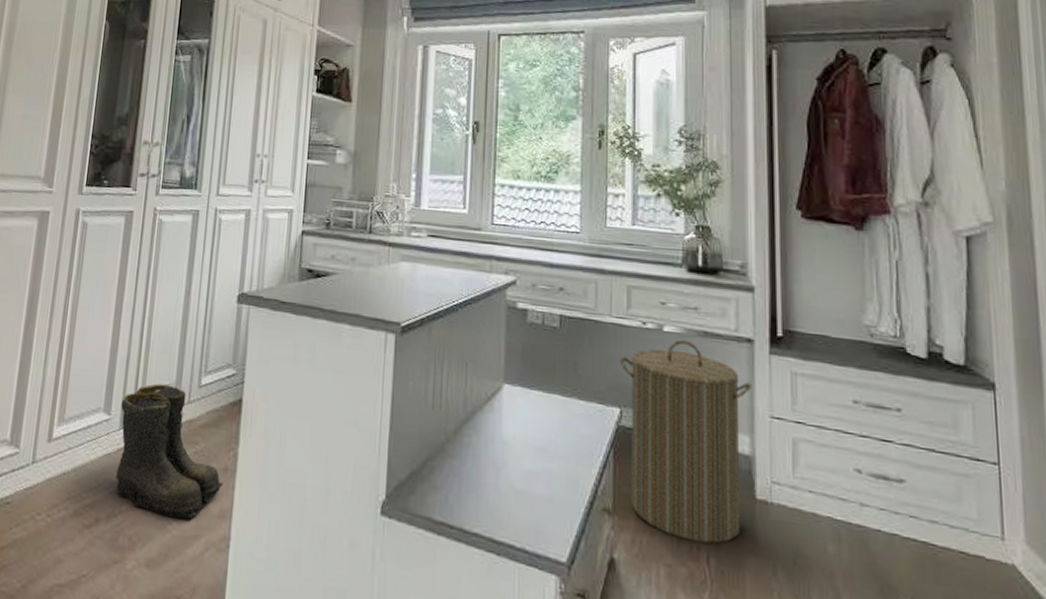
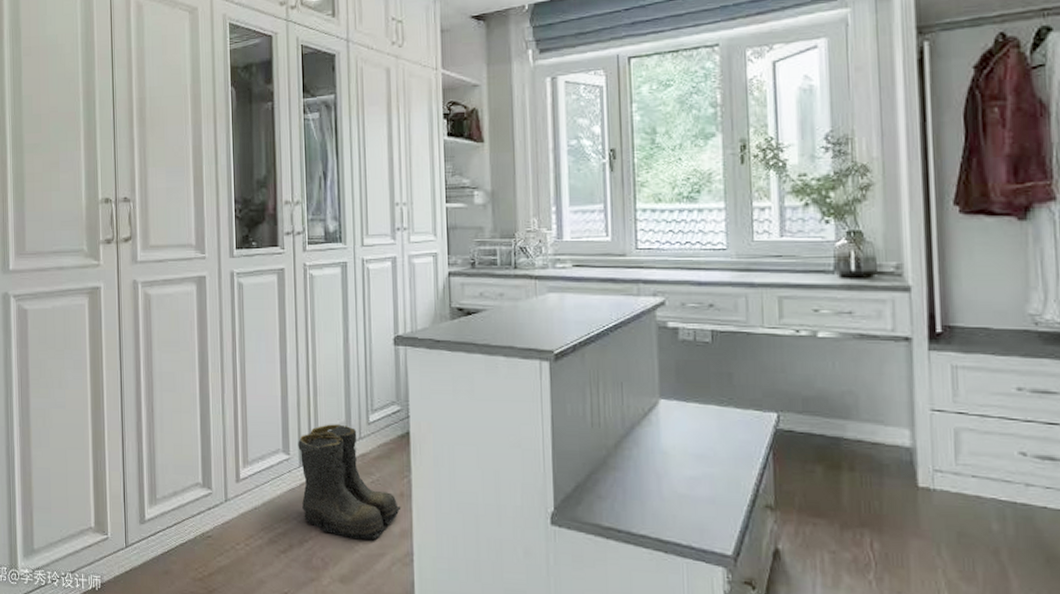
laundry hamper: present [619,339,751,544] -> none [774,343,910,530]

